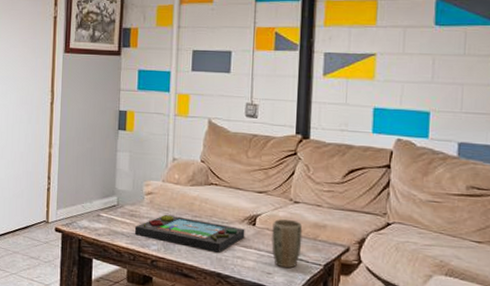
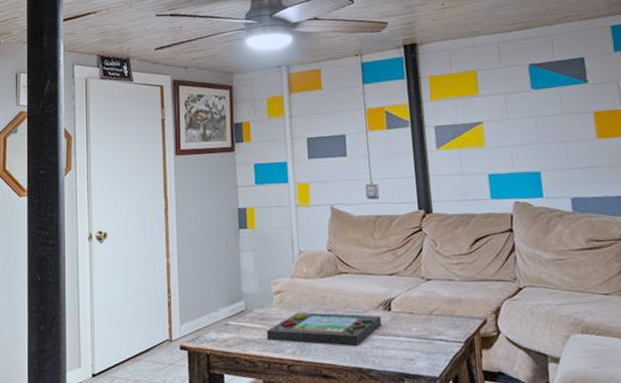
plant pot: present [271,218,303,269] -> none [408,298,440,352]

